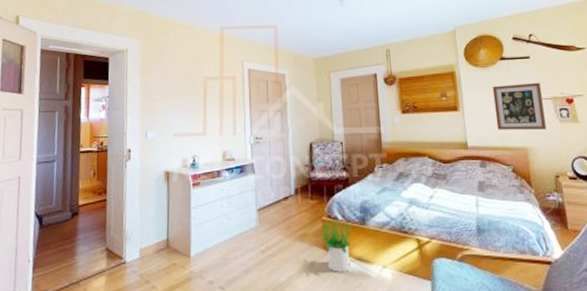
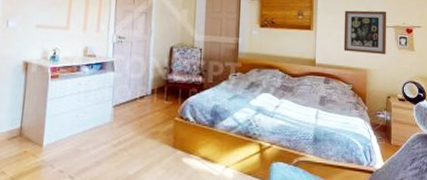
potted plant: present [319,220,353,272] -> none [170,121,202,170]

